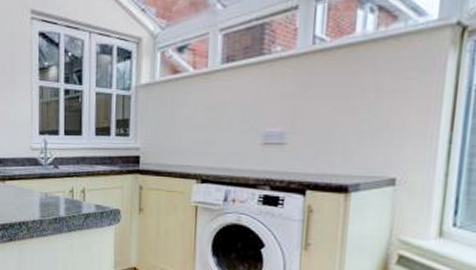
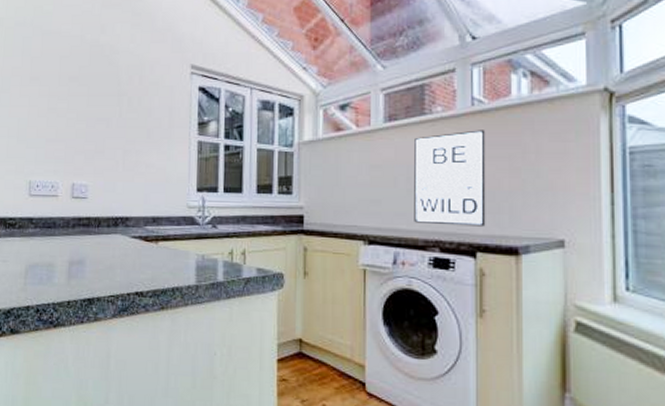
wall art: none [246,69,325,166] -> present [414,130,486,227]

